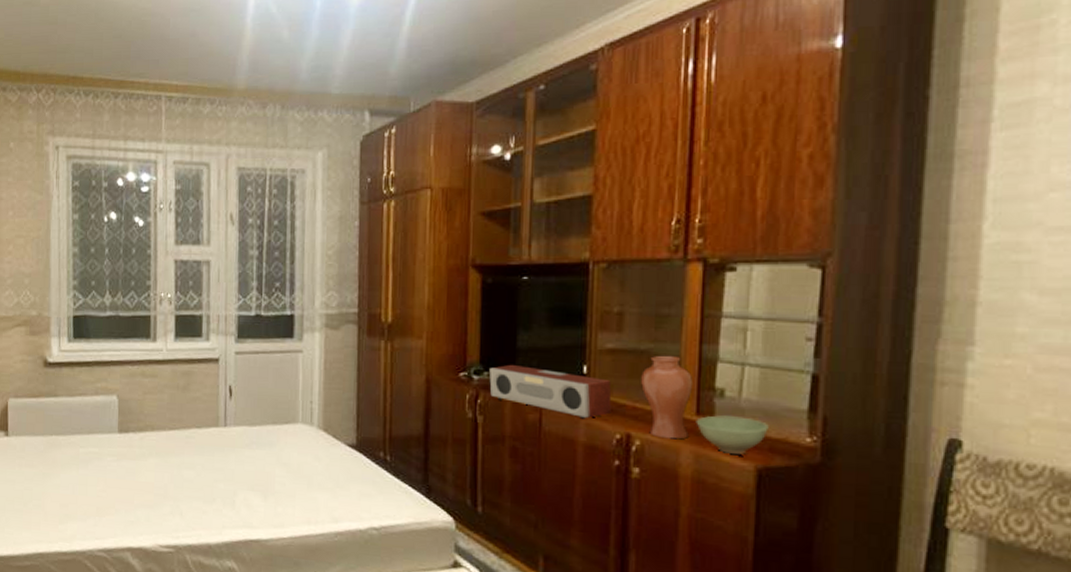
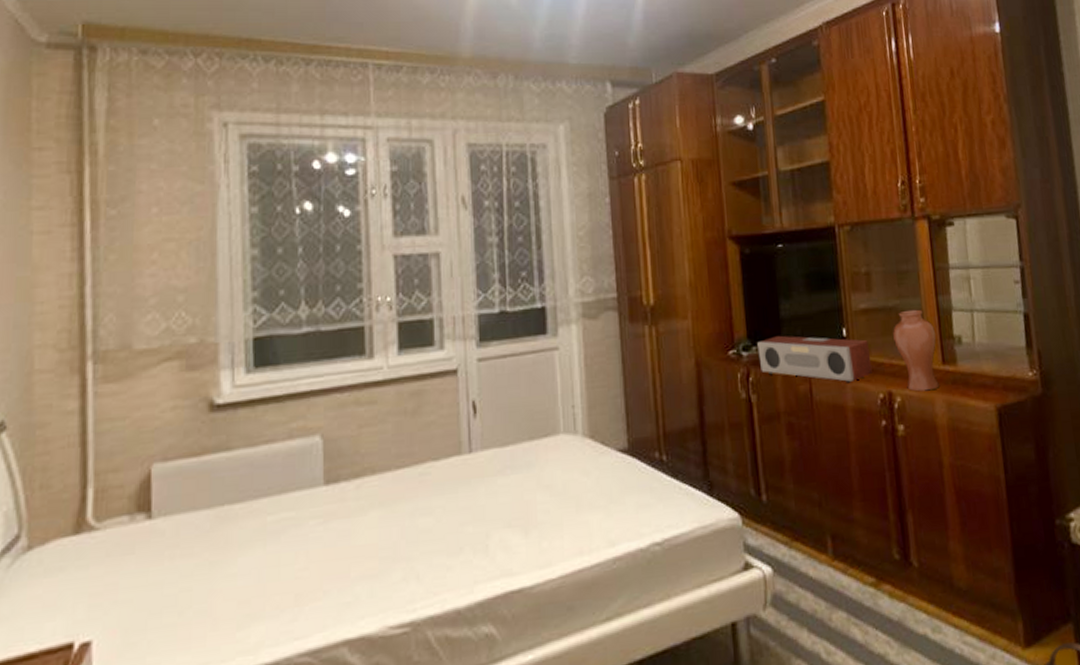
bowl: present [696,415,769,455] -> none [943,360,1000,398]

